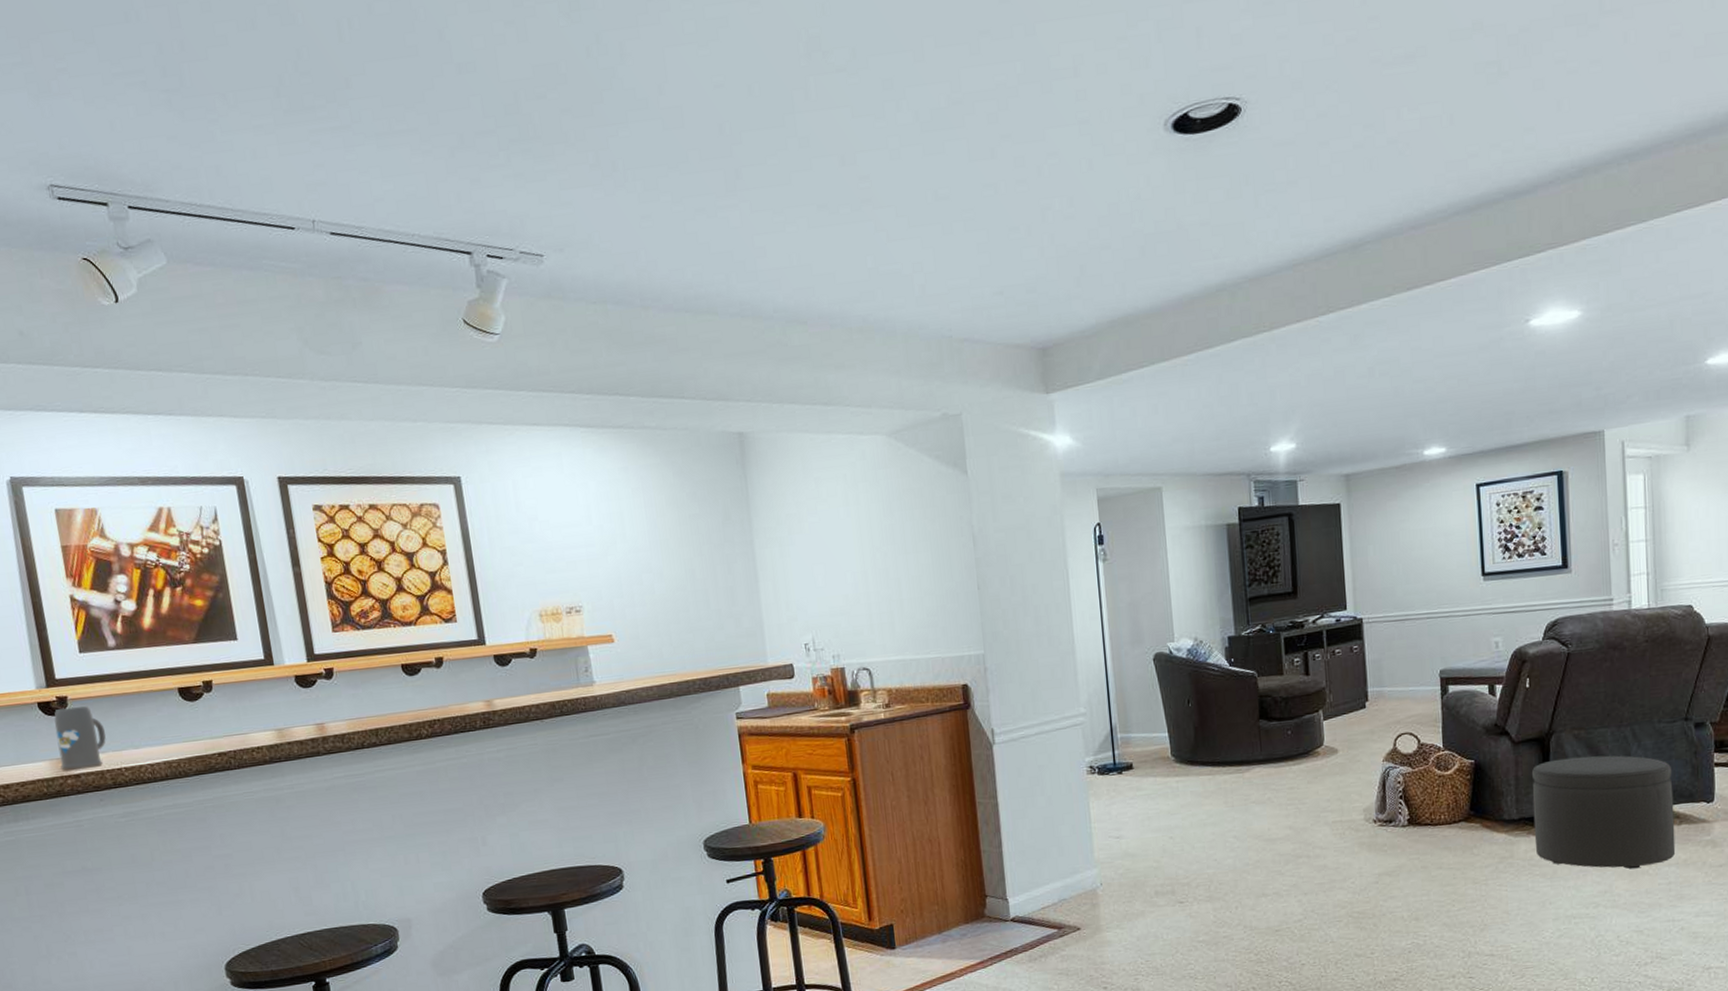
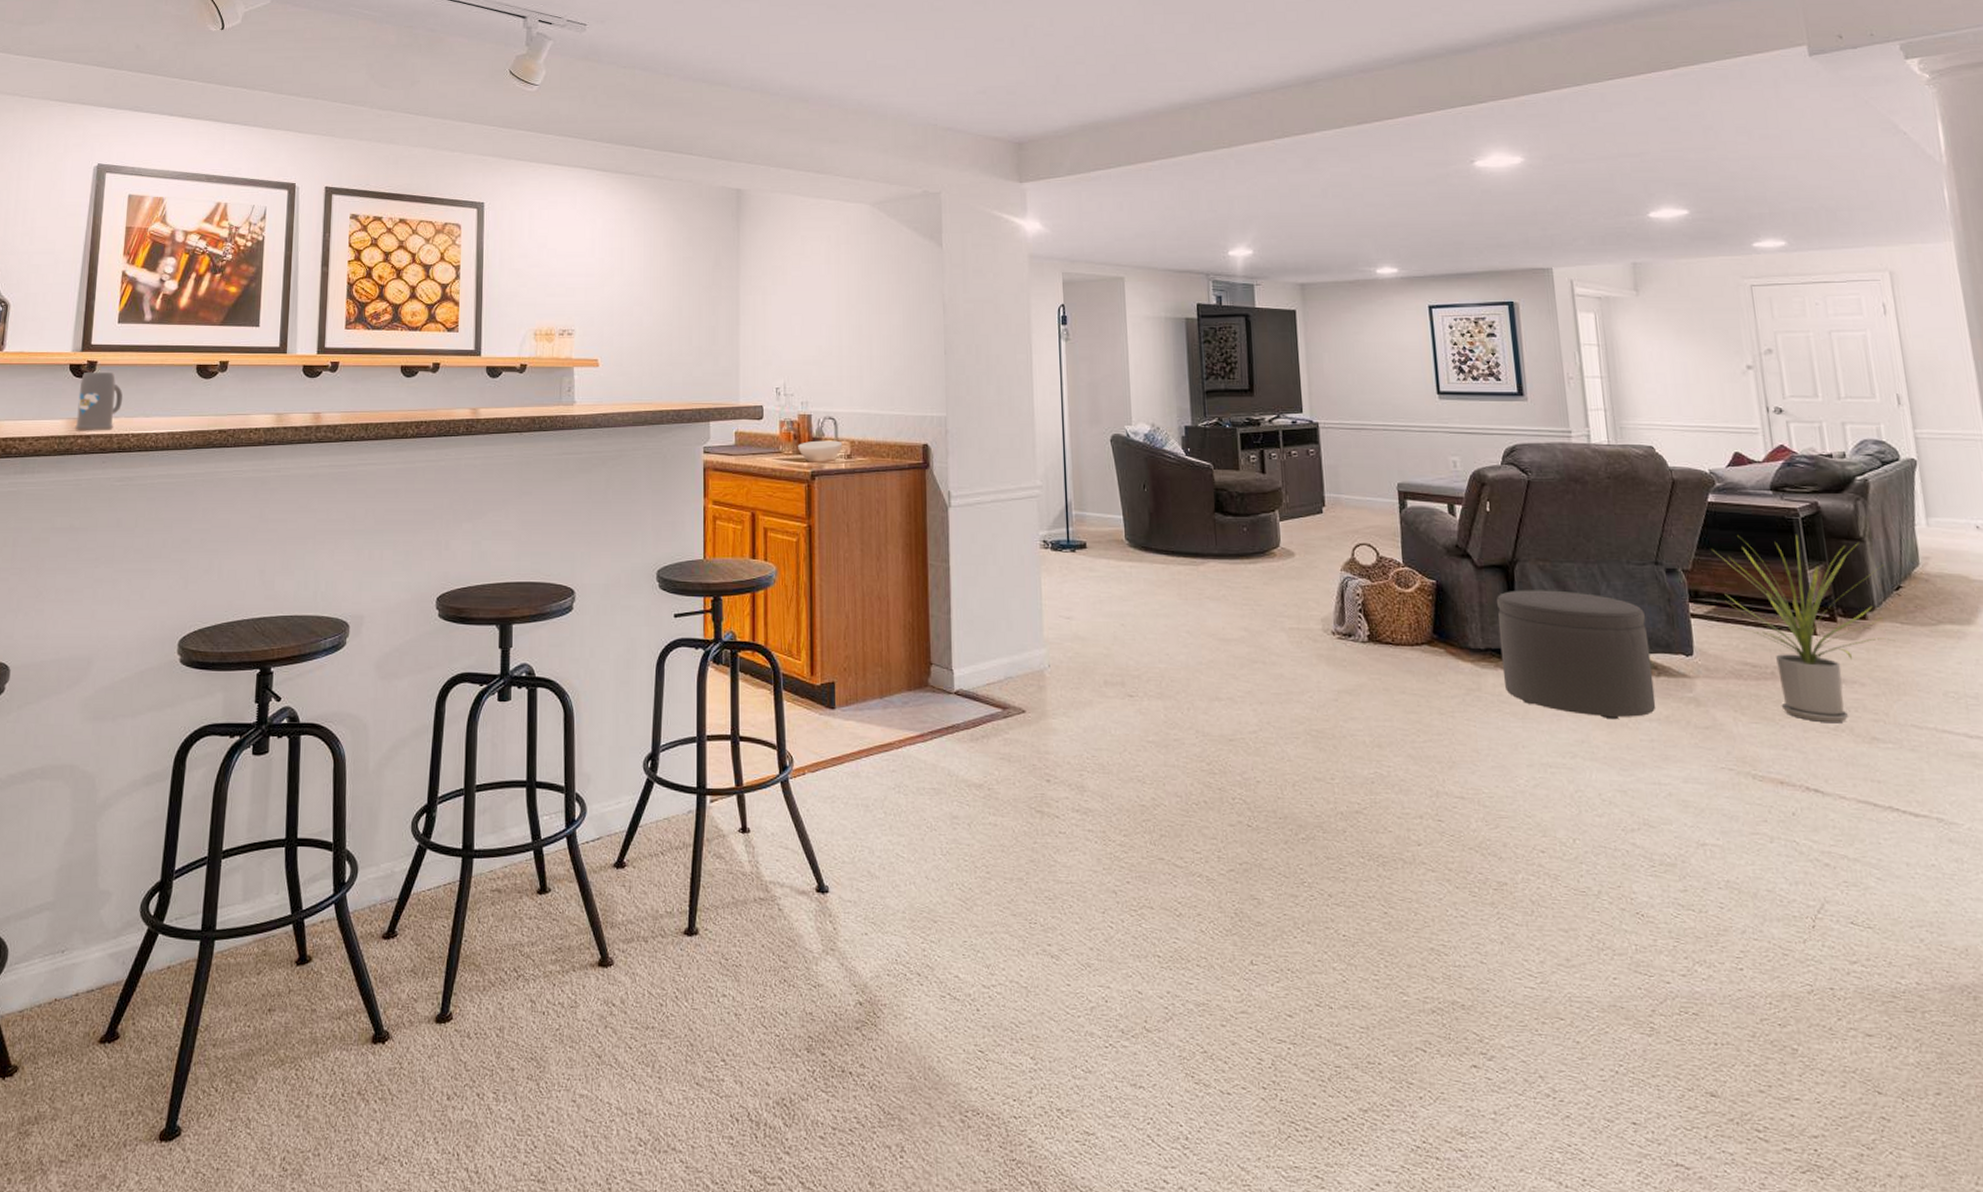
soup bowl: none [834,691,880,717] -> present [798,440,843,464]

